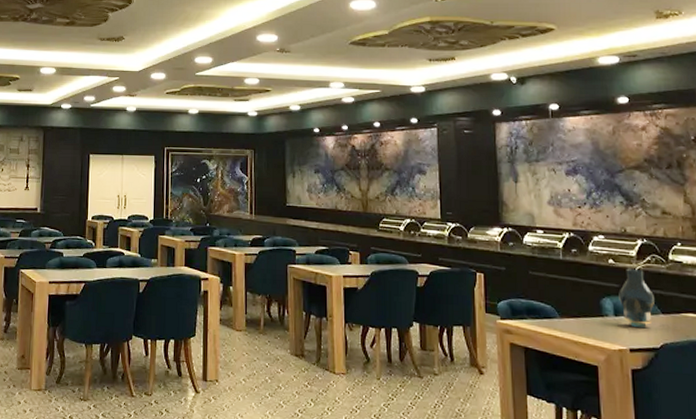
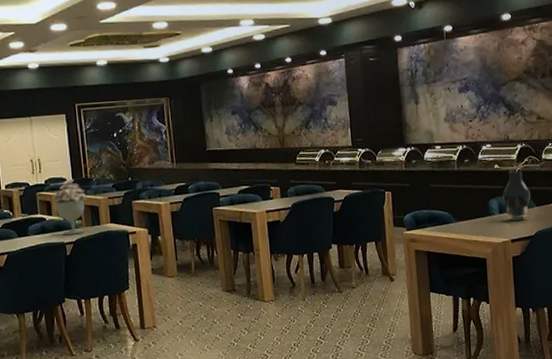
bouquet: none [132,217,166,273] -> present [52,178,88,236]

